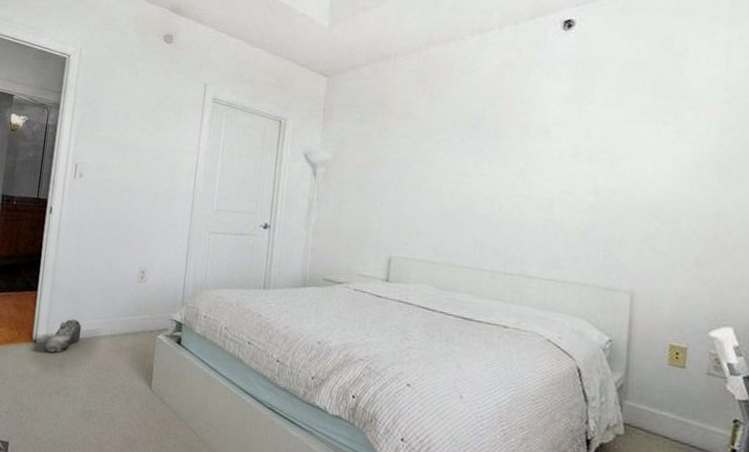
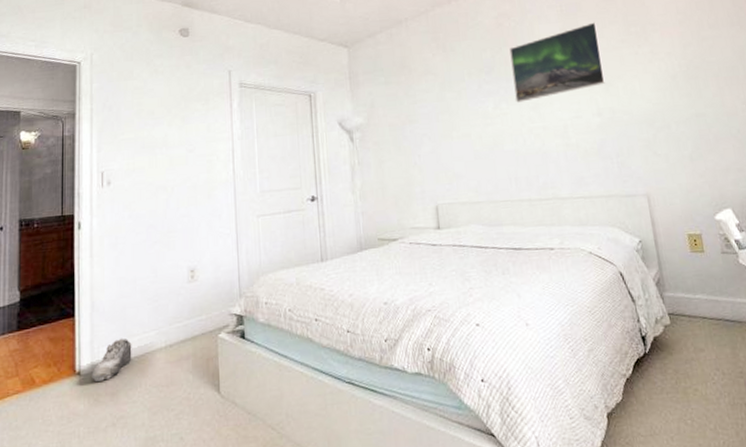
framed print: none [500,87,618,165] -> present [509,22,607,103]

